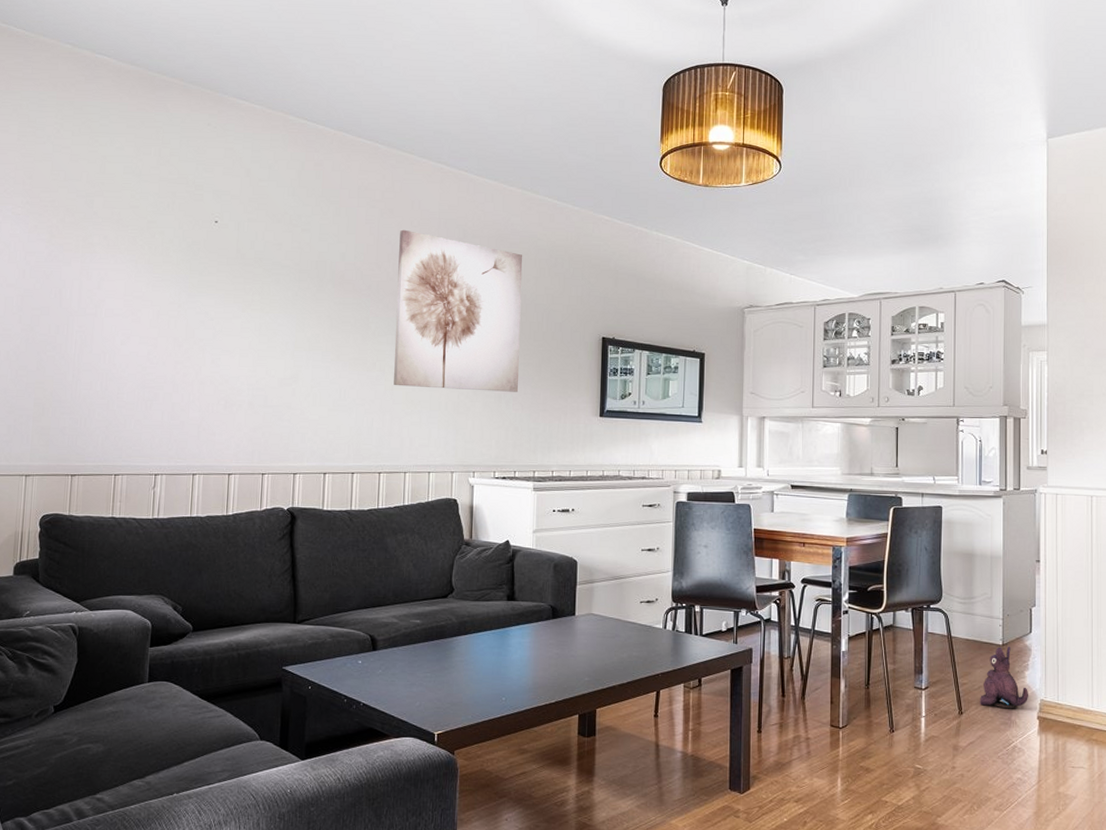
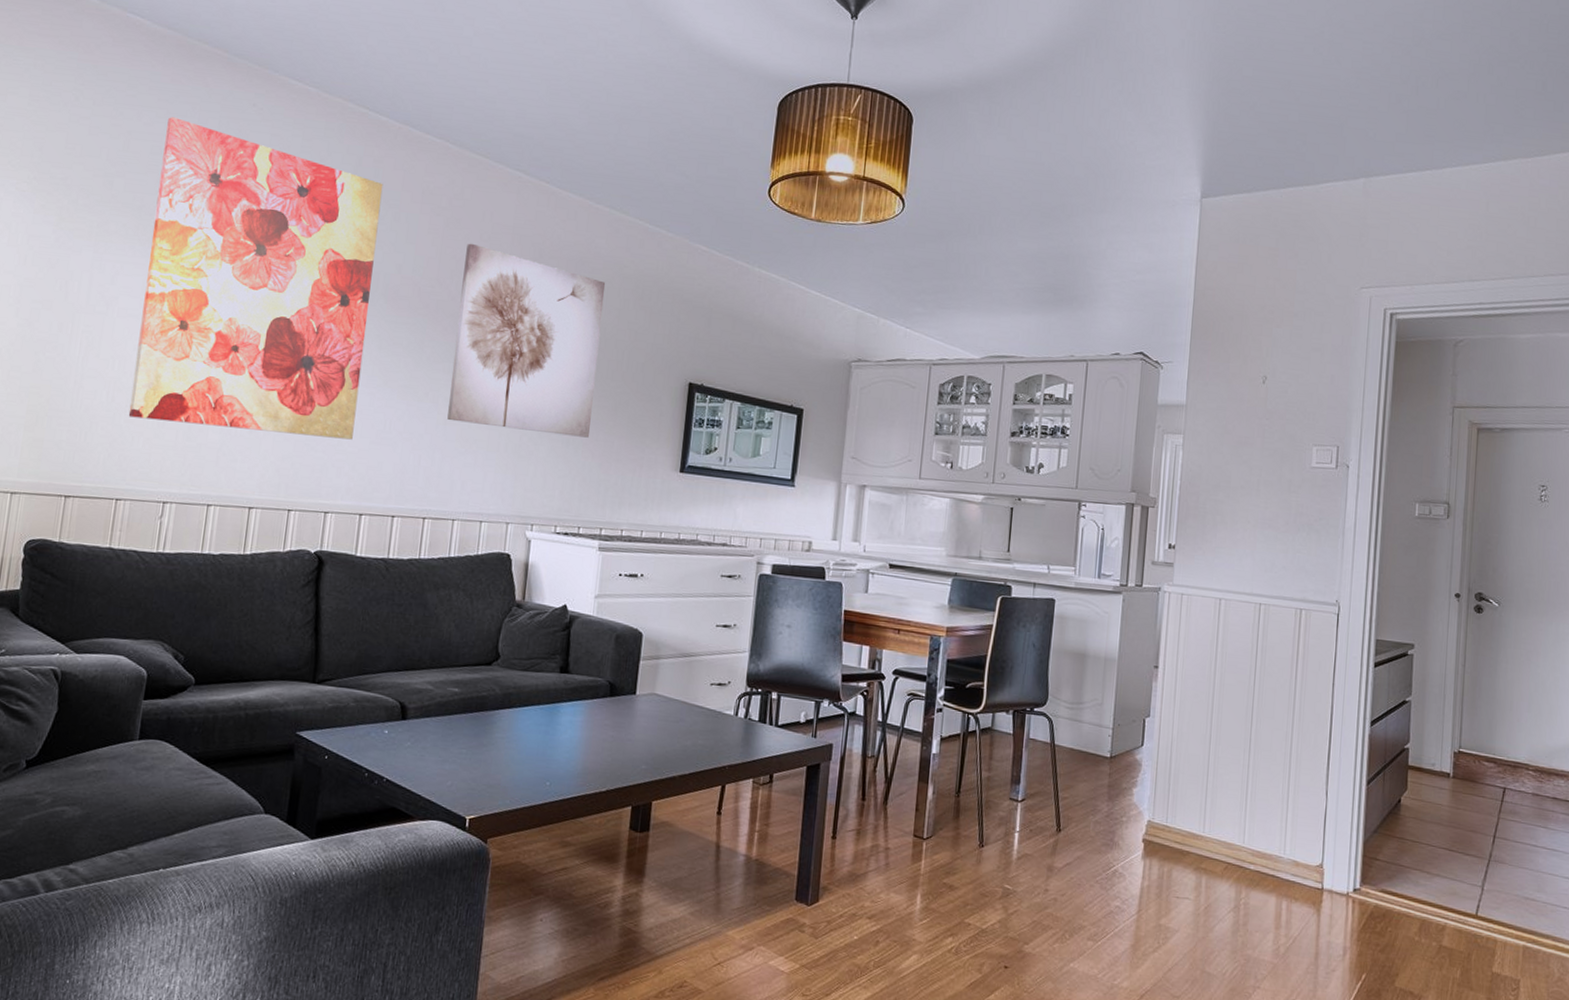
wall art: none [120,141,324,409] -> present [128,117,383,440]
plush toy: present [980,646,1028,709] -> none [1081,759,1135,829]

